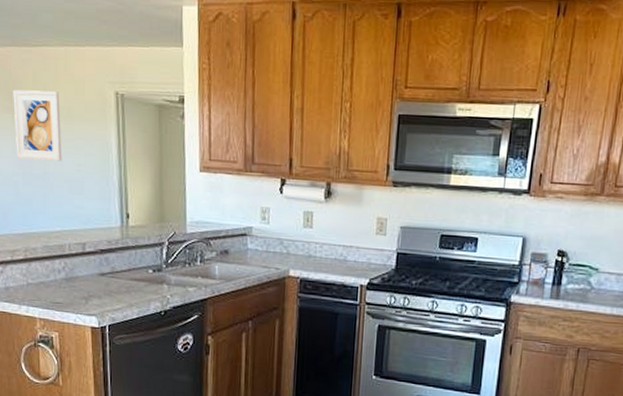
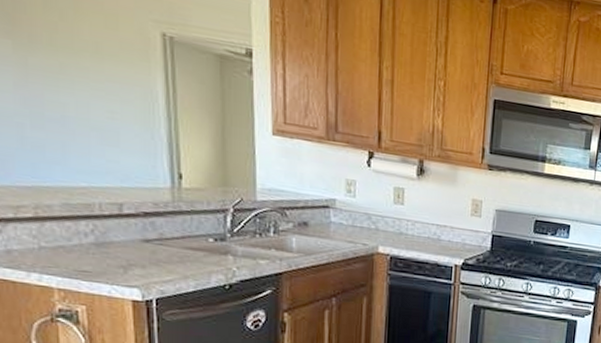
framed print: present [13,89,62,161] -> none [13,10,88,105]

